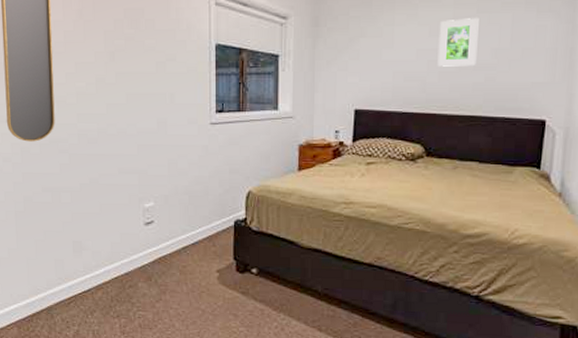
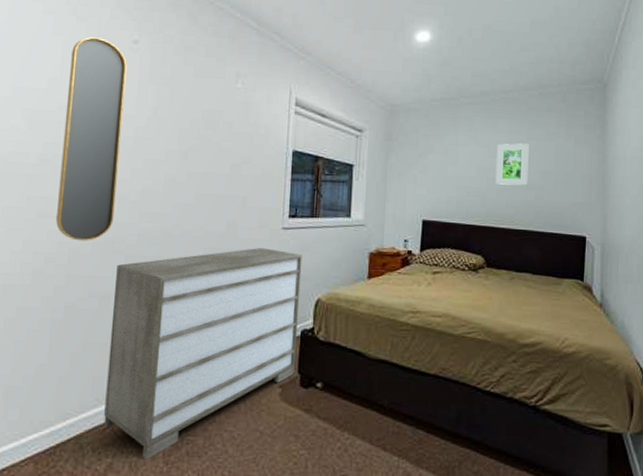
dresser: none [63,143,231,329] -> present [103,248,302,460]

